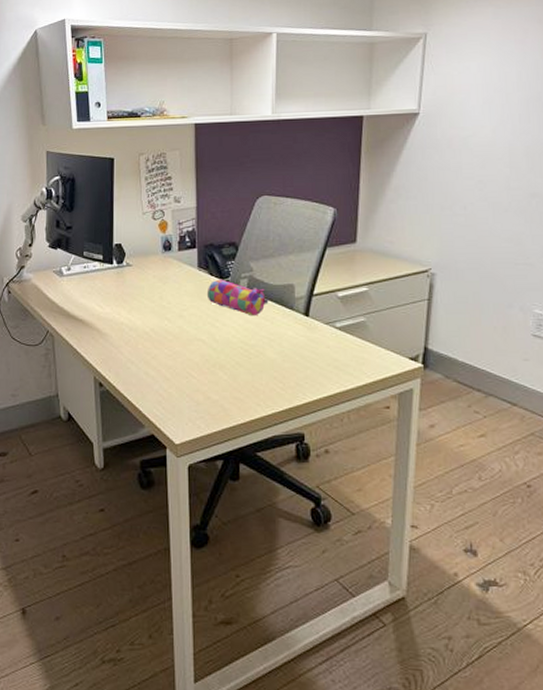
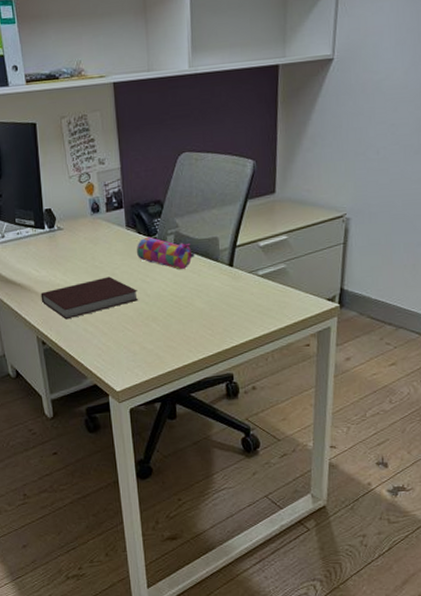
notebook: none [102,318,206,361] -> present [40,276,139,320]

